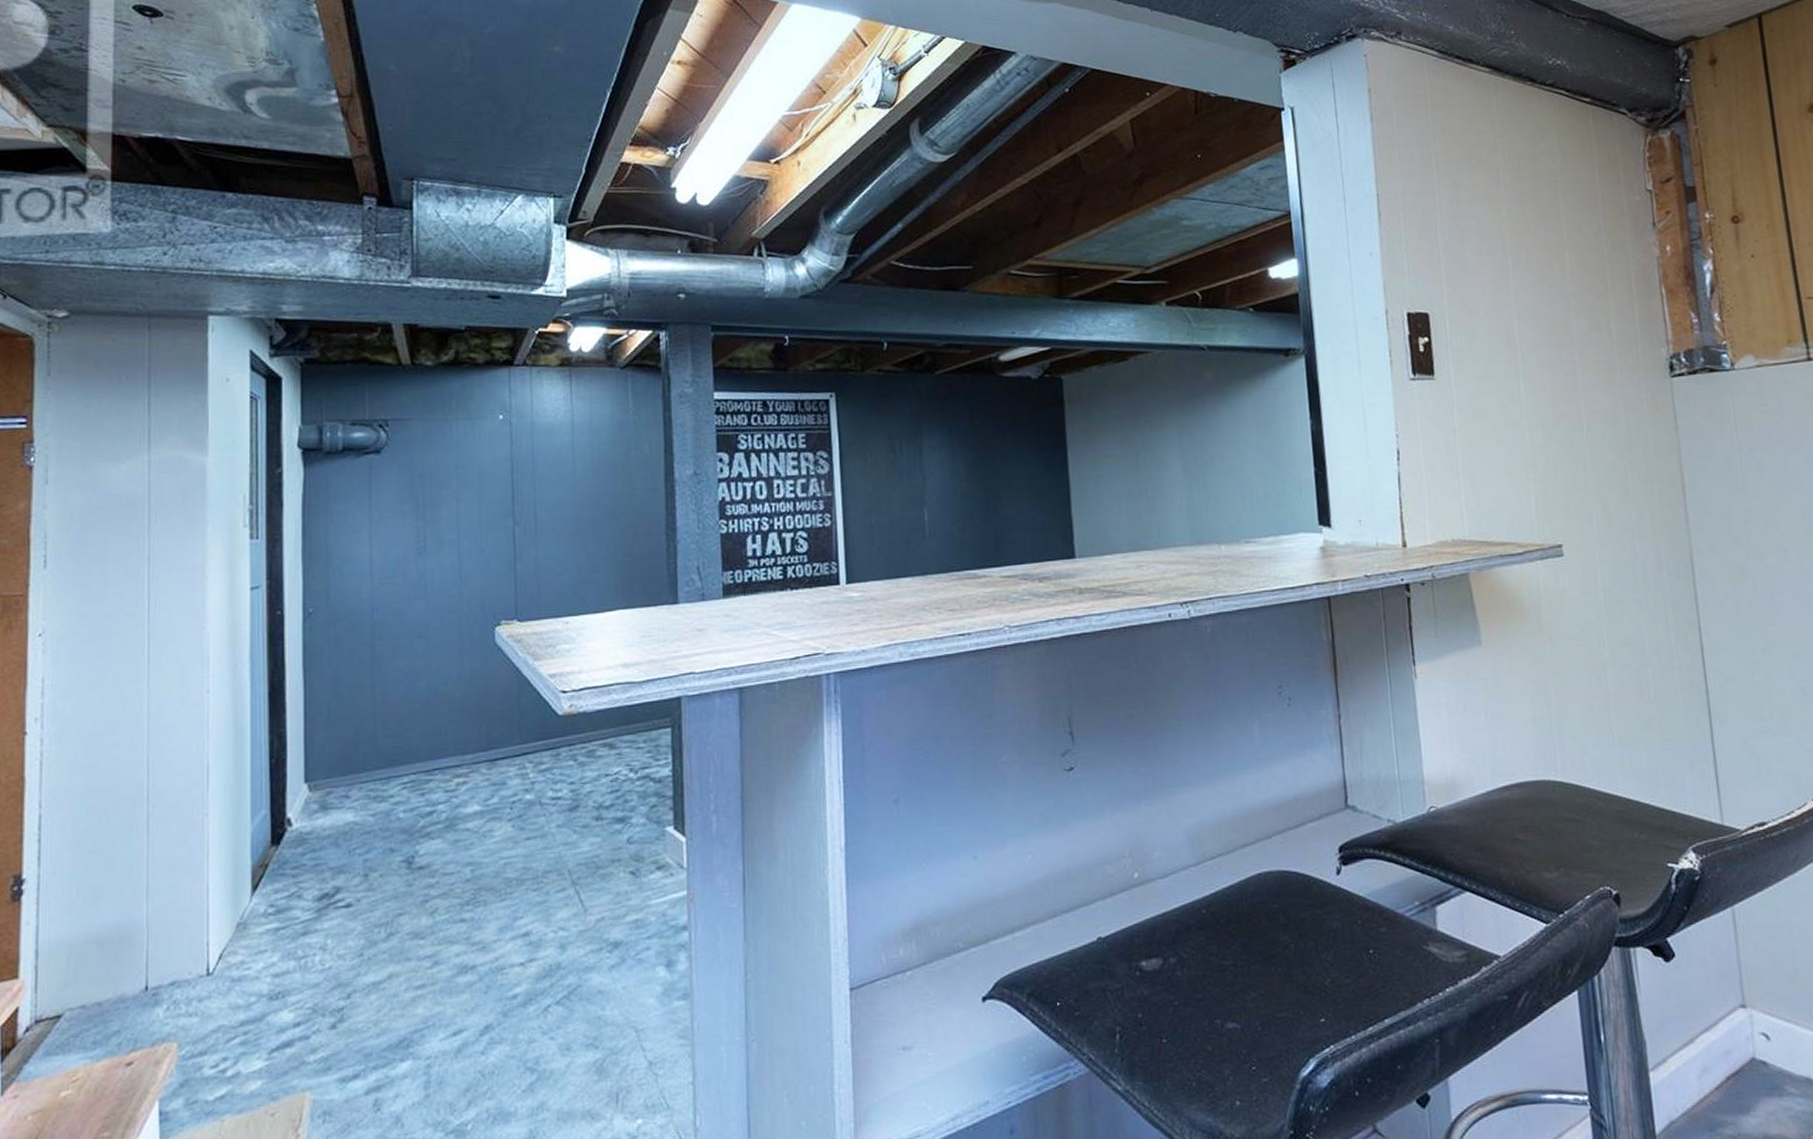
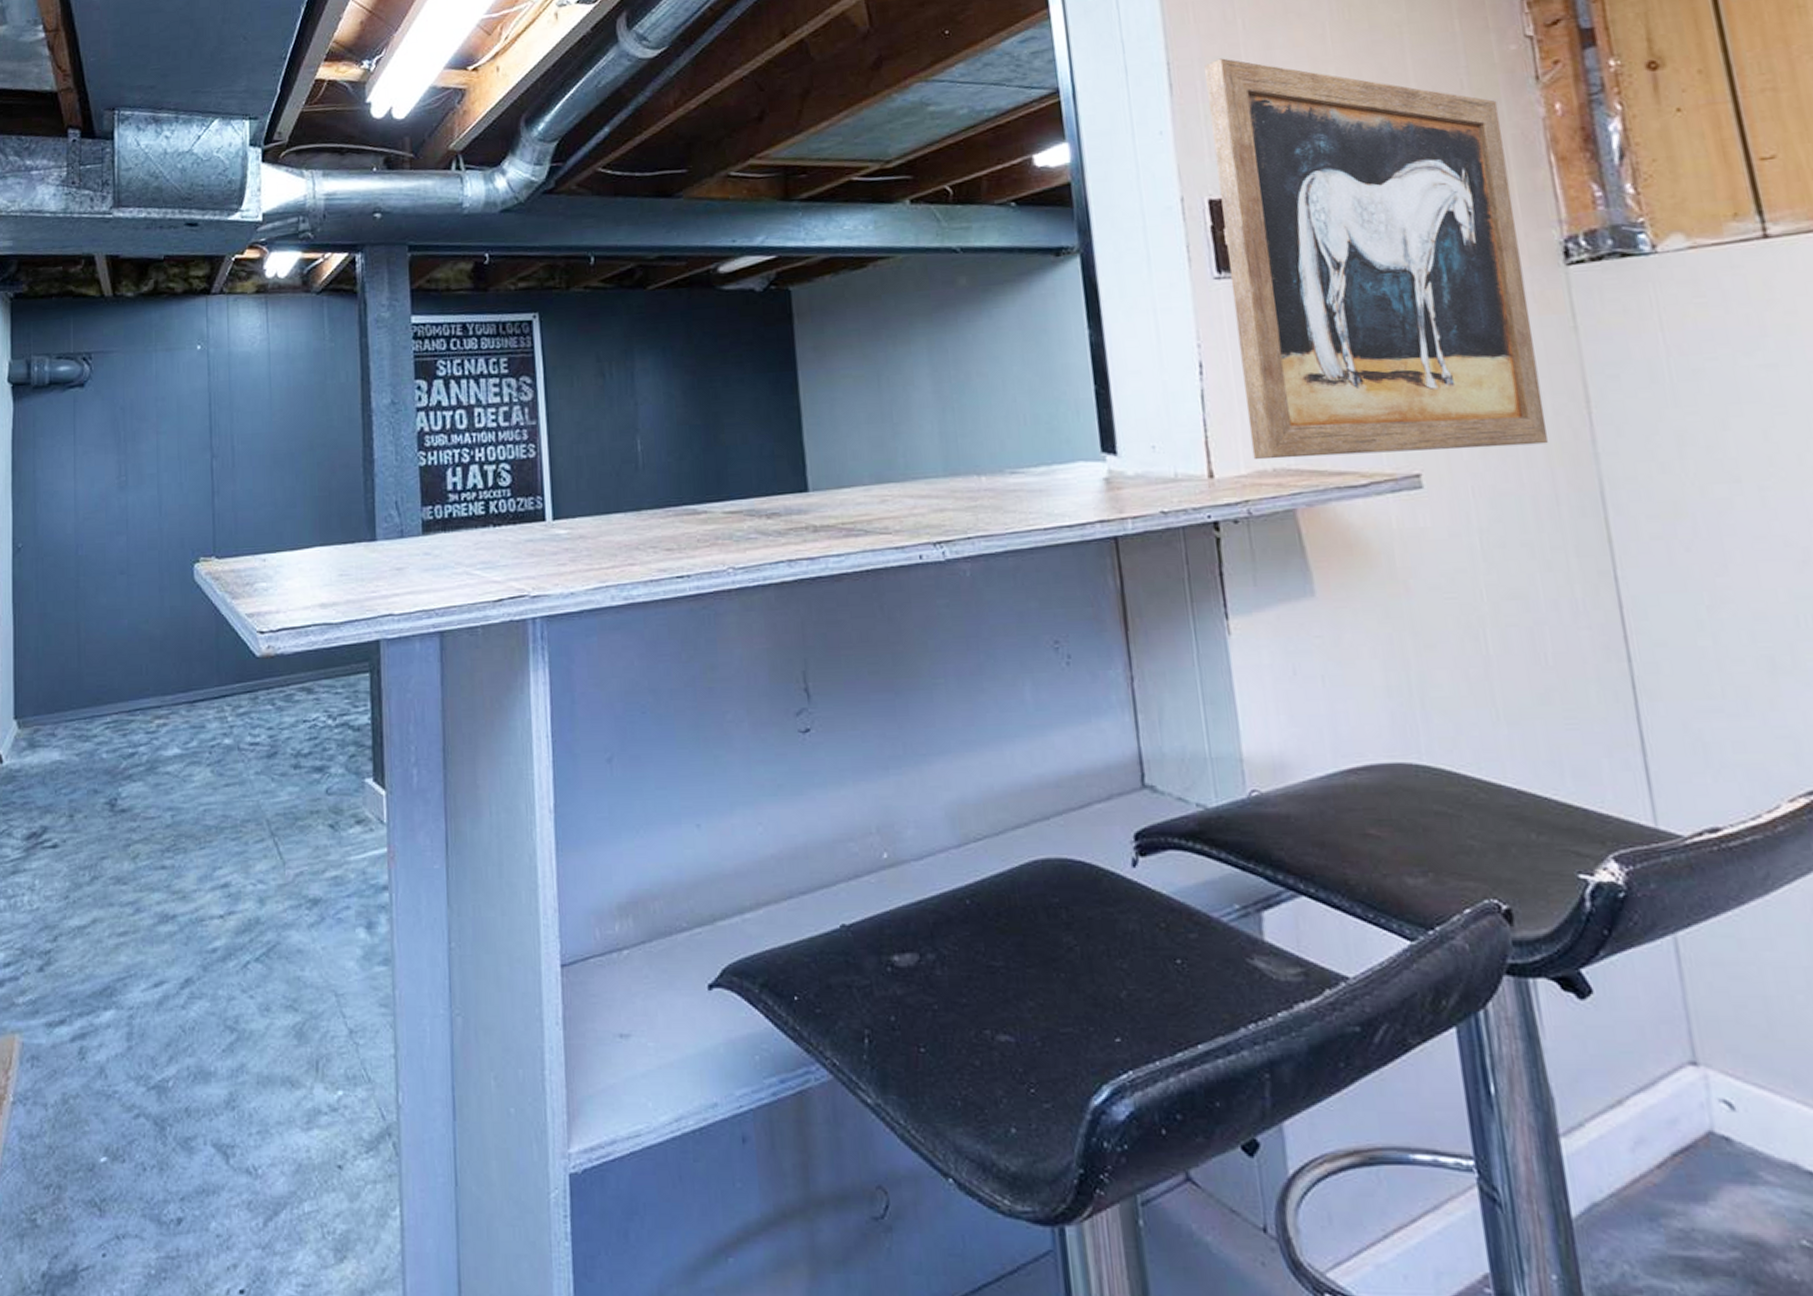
wall art: none [1406,193,1654,532] -> present [1204,58,1548,460]

